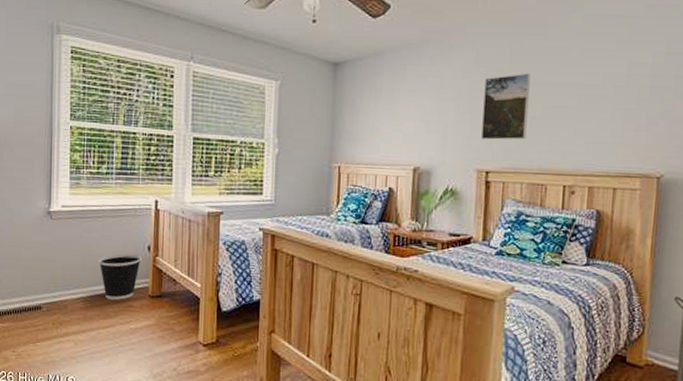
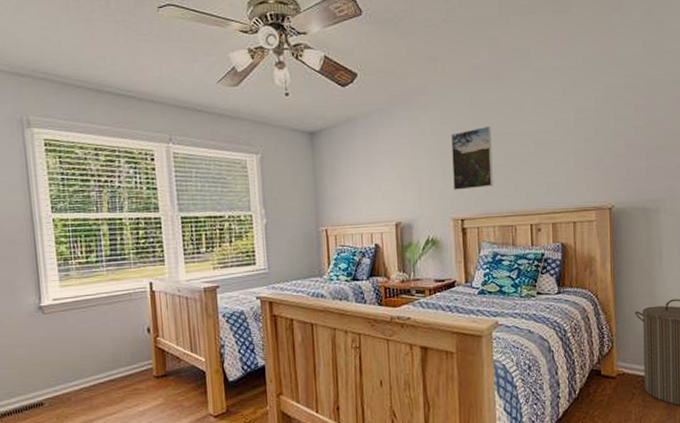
wastebasket: present [99,254,142,300] -> none [98,338,142,386]

